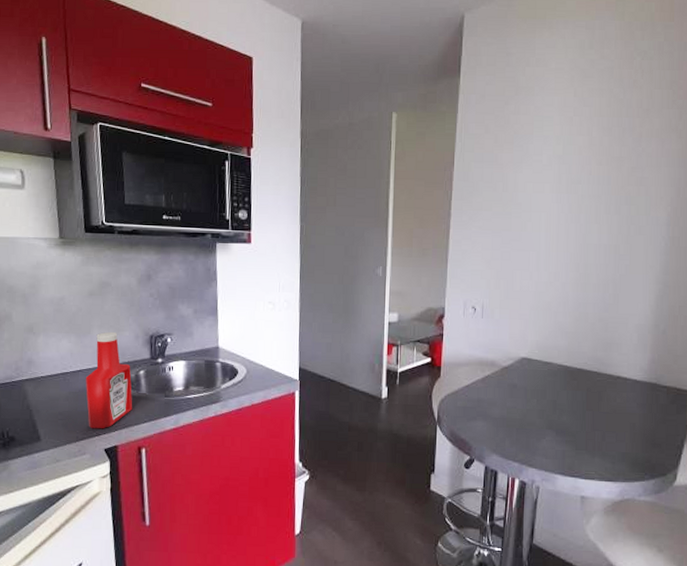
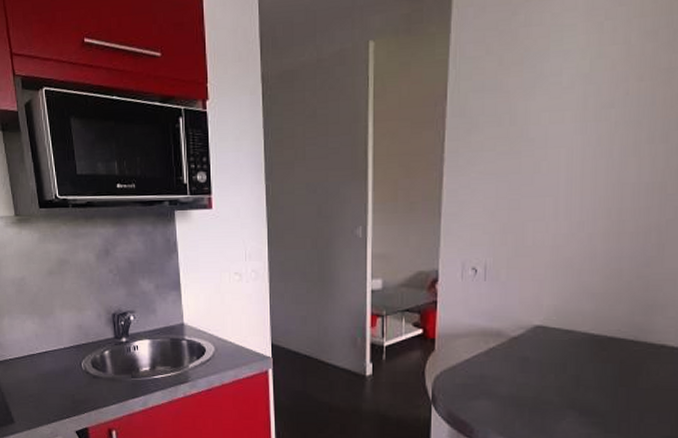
ketchup bottle: present [85,331,133,429] -> none [51,311,101,411]

